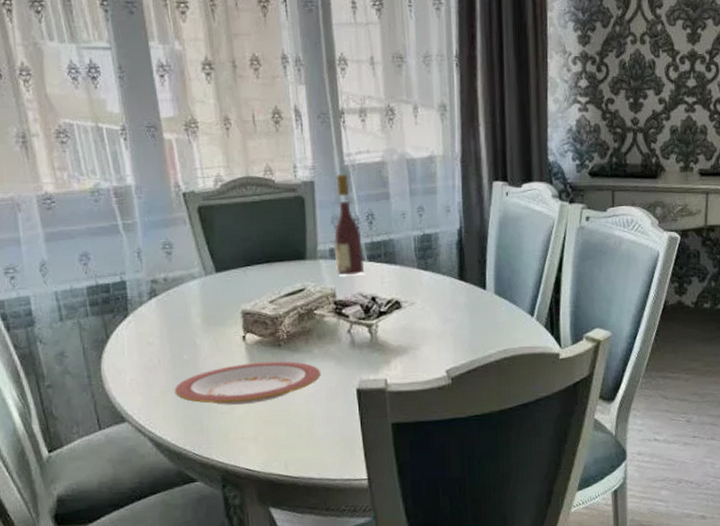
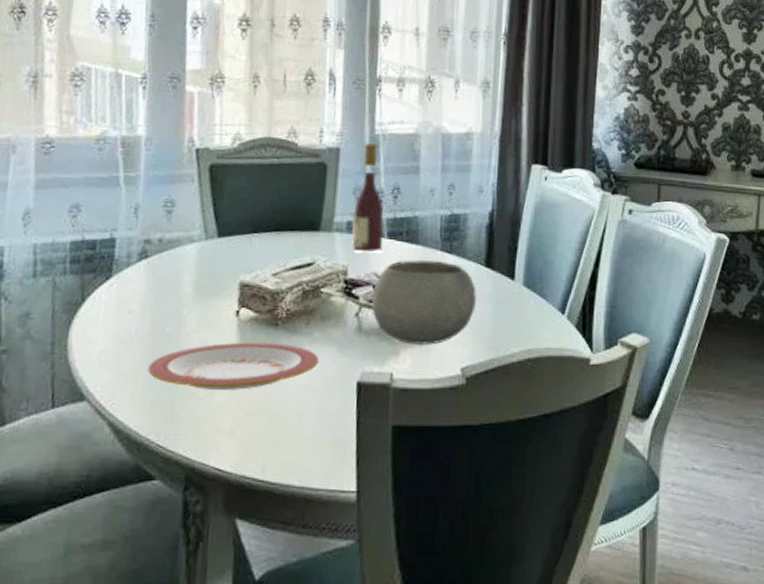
bowl: none [360,278,454,354] -> present [372,260,476,346]

